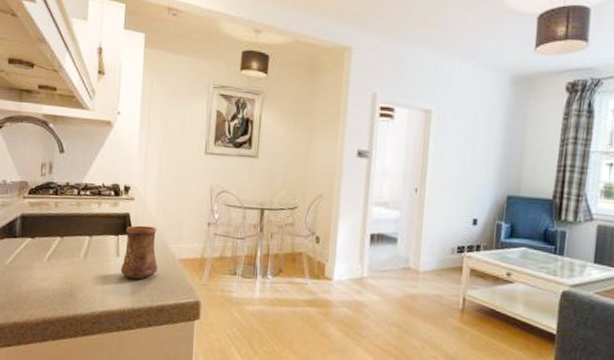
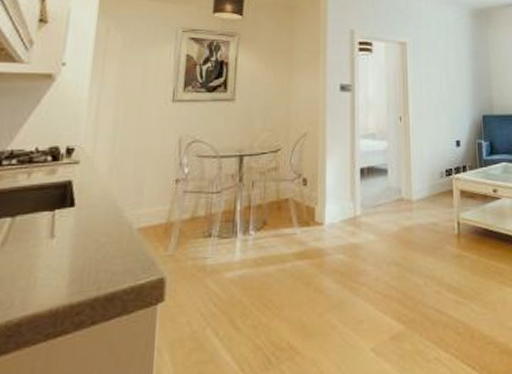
cup: present [120,225,158,279] -> none [55,193,109,264]

